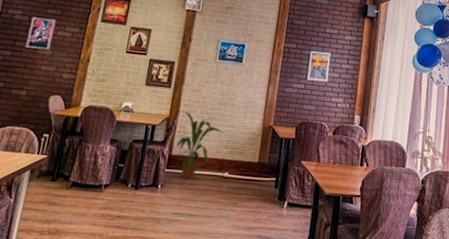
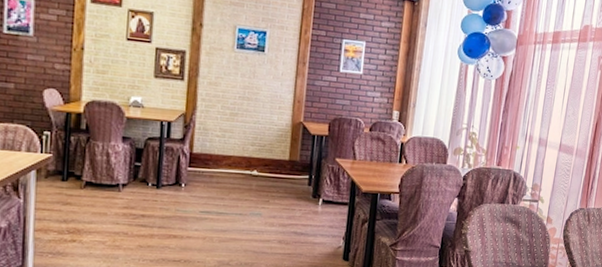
house plant: present [175,111,224,180] -> none [196,106,249,178]

